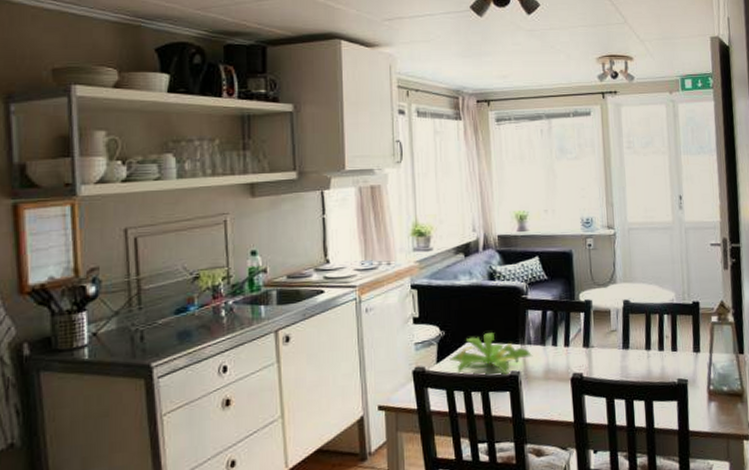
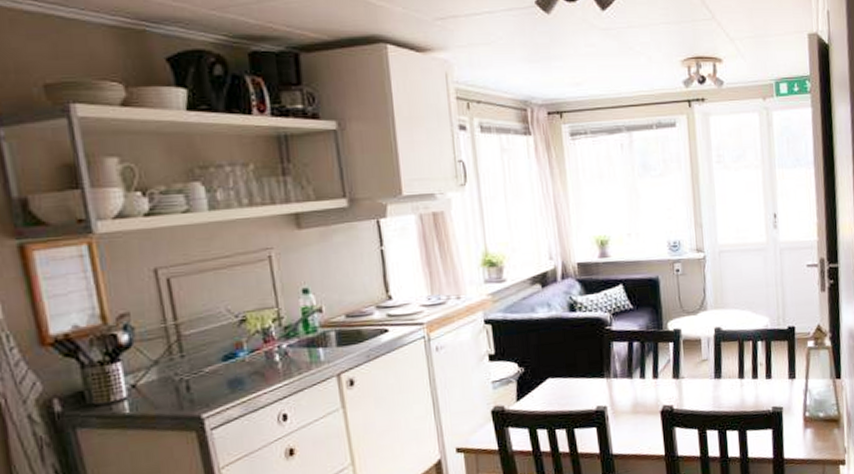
plant: present [450,333,533,375] -> none [530,367,620,412]

